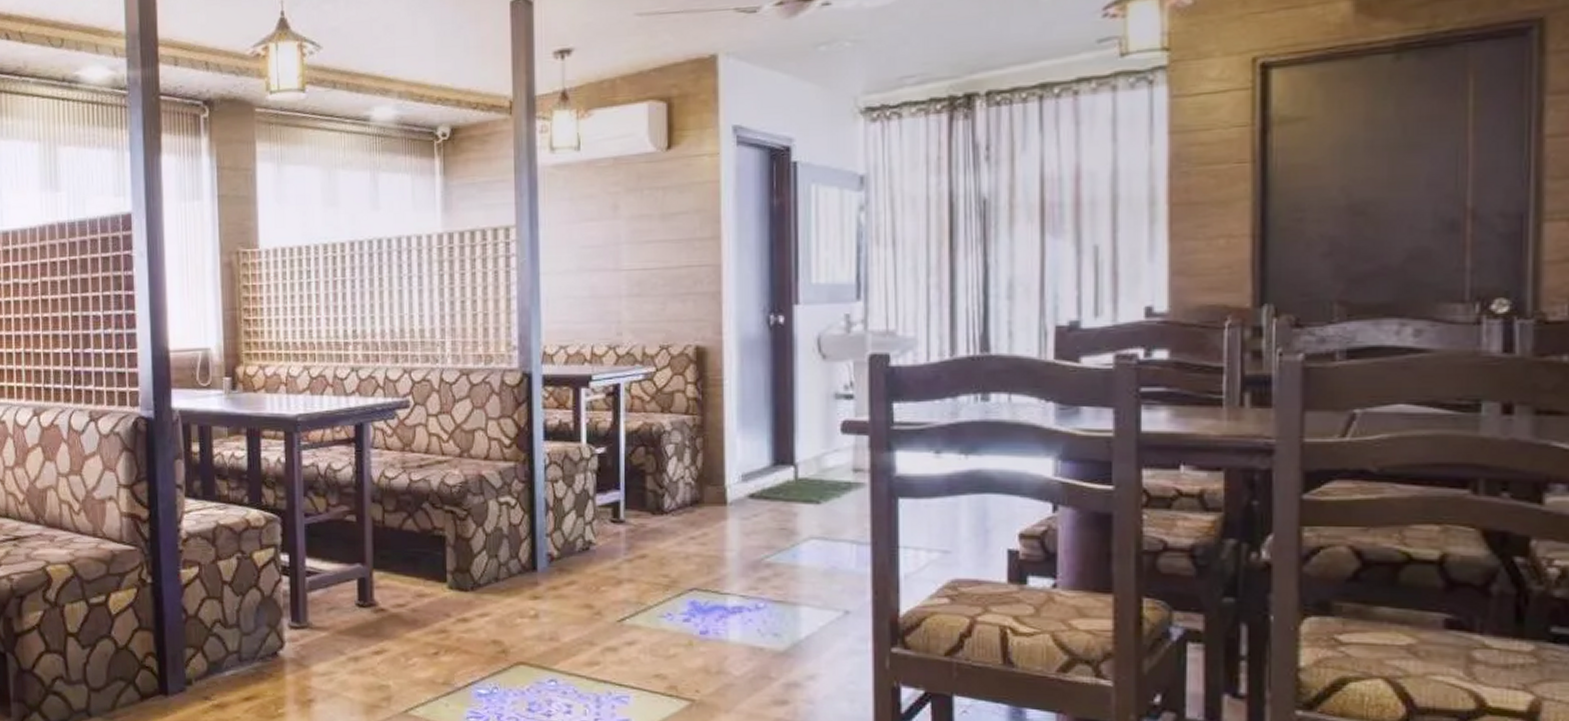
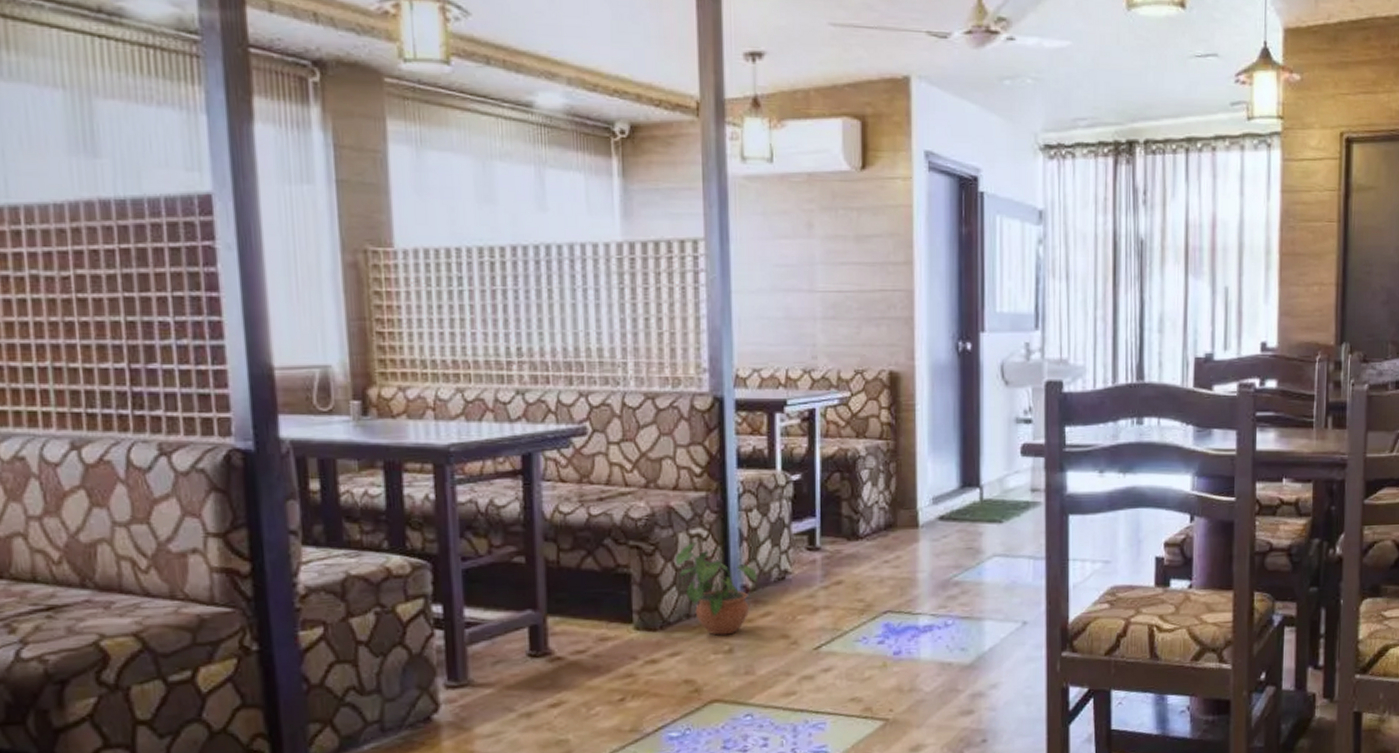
potted plant: none [485,510,562,601] -> present [675,542,757,636]

